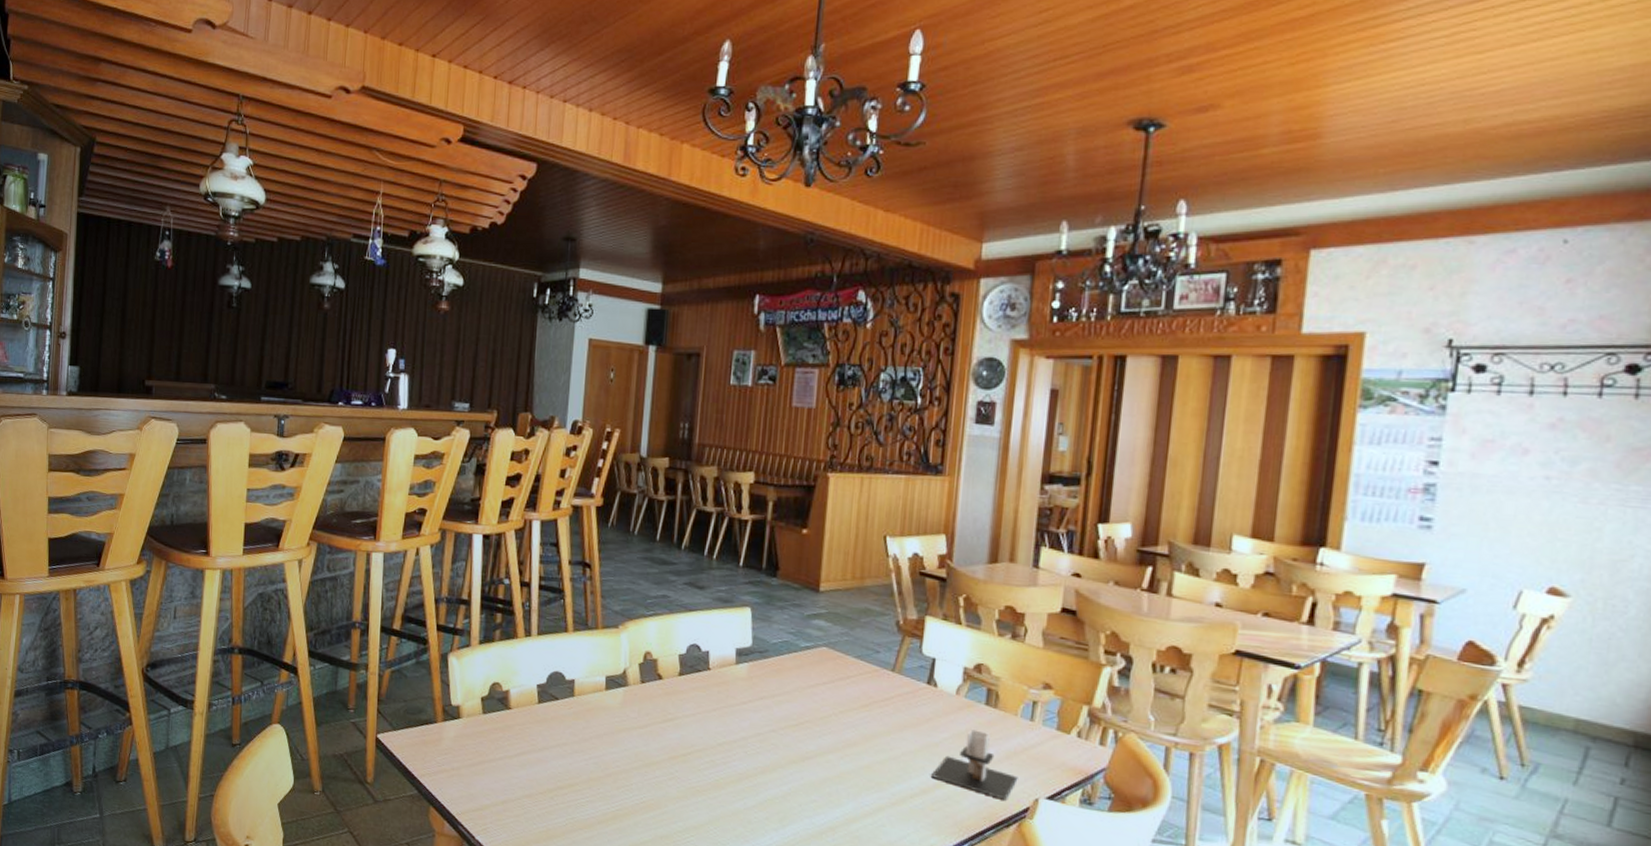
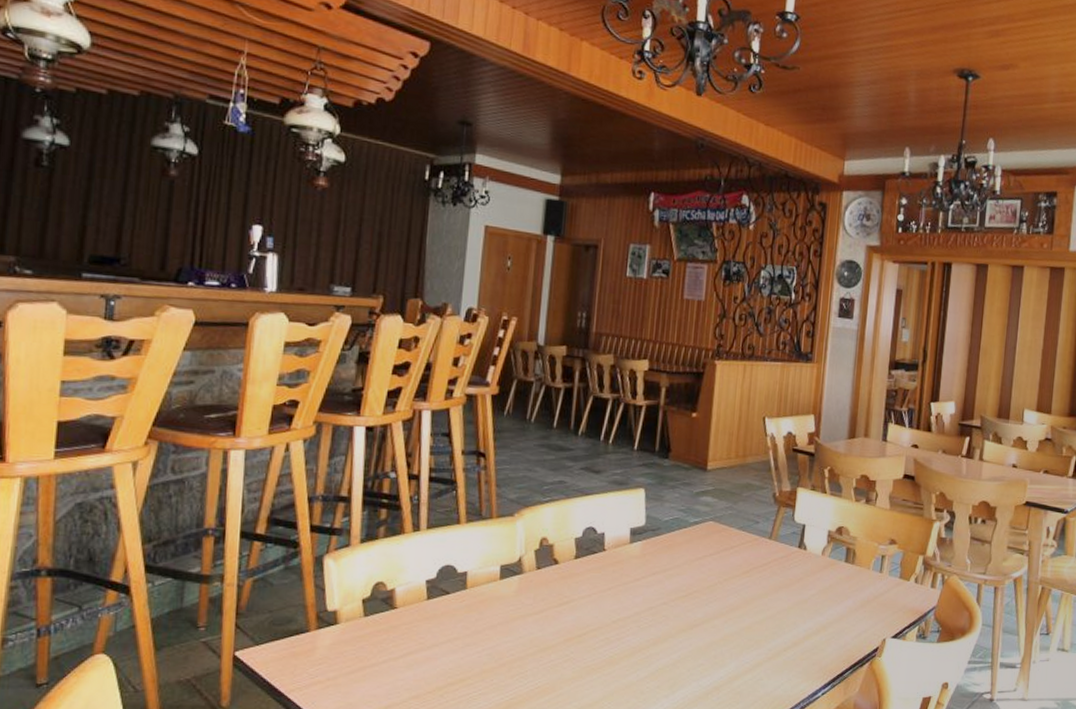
candle: present [930,729,1018,800] -> none [800,585,870,643]

